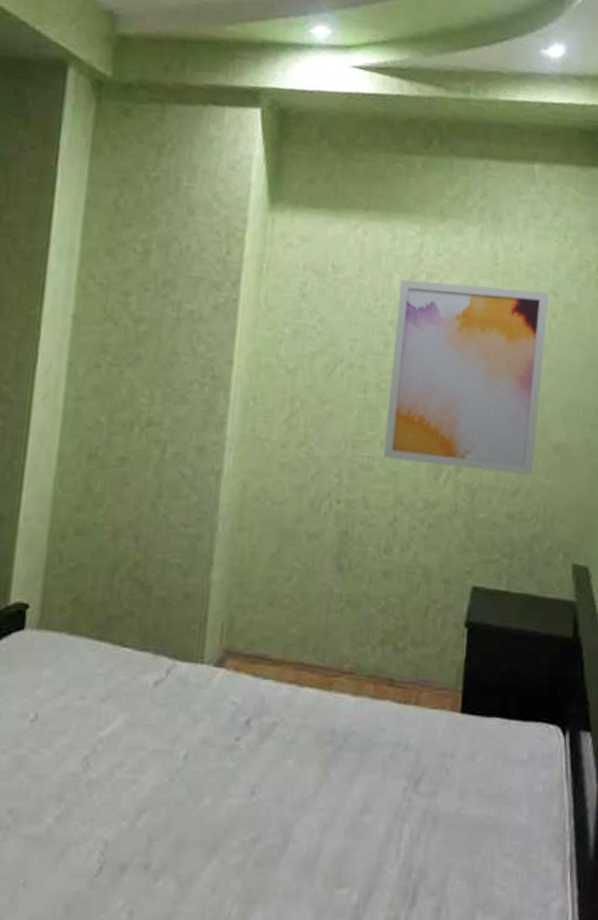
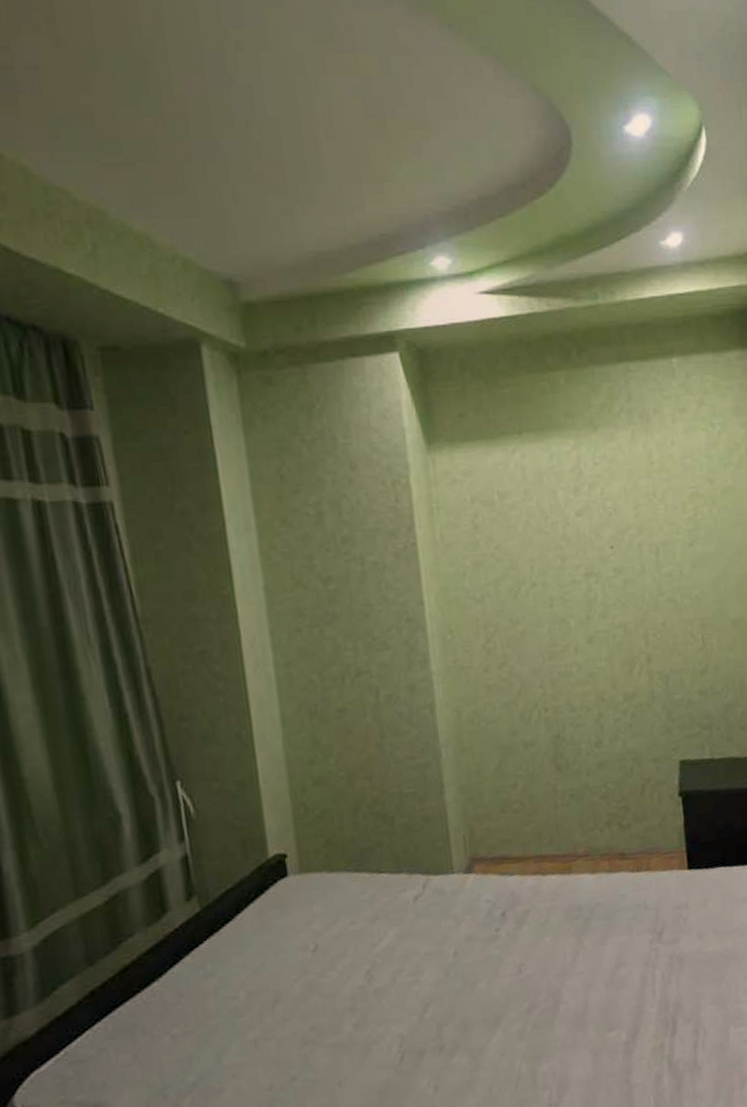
wall art: present [384,279,549,476] -> none [565,480,718,663]

